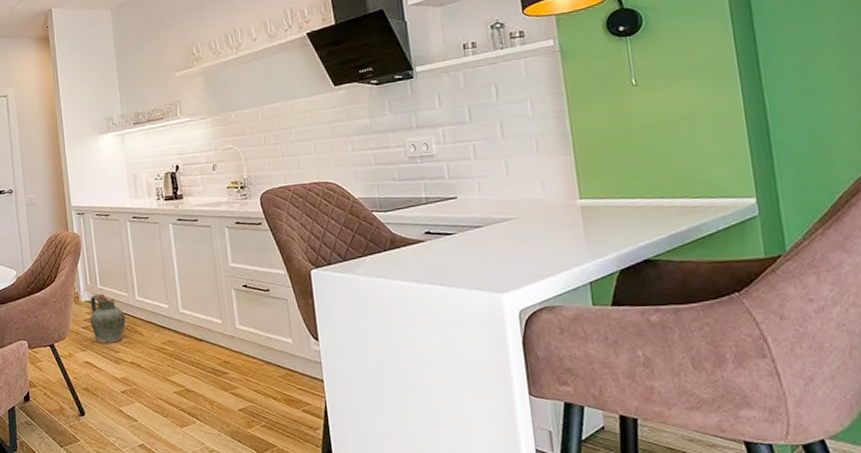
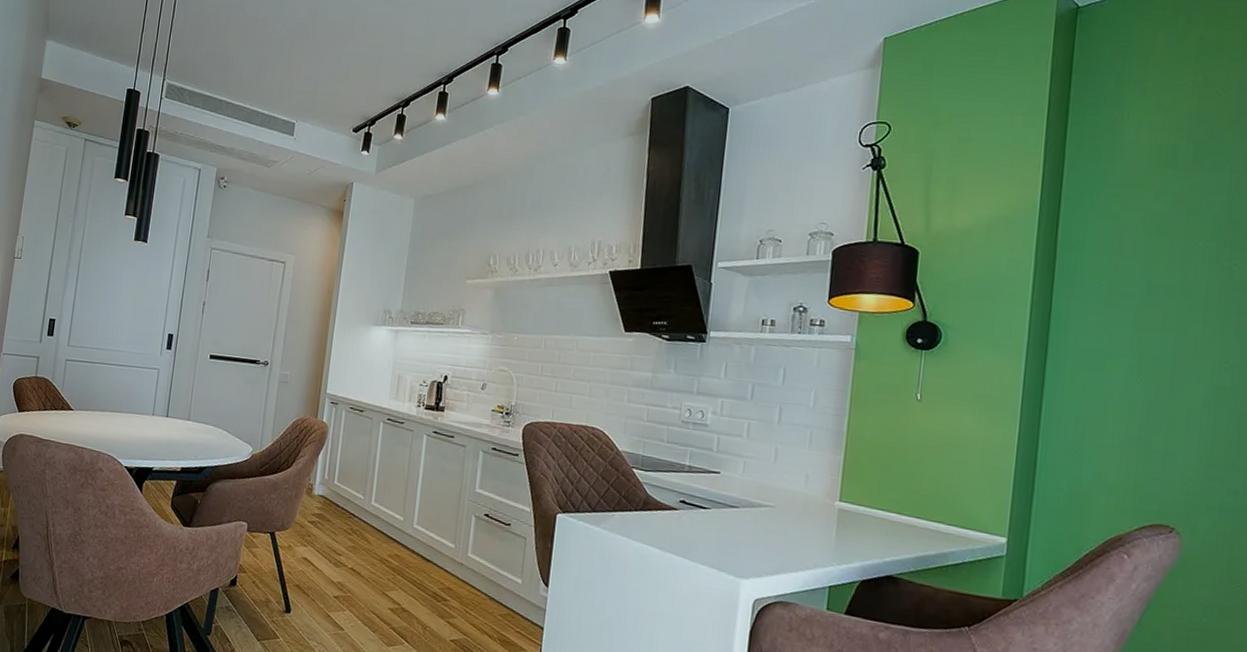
ceramic jug: present [90,294,126,344] -> none [318,490,356,545]

